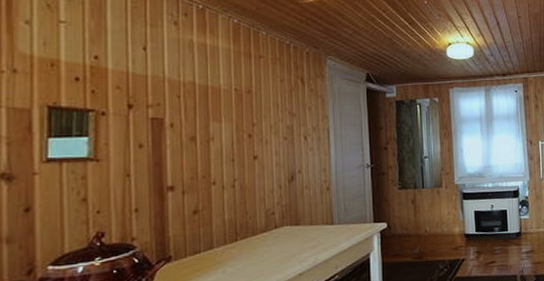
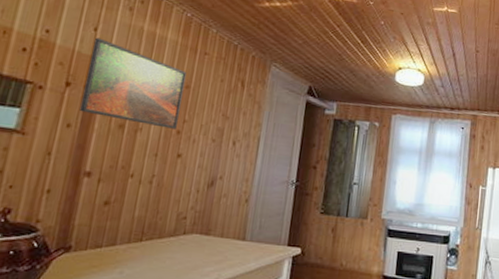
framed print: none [145,56,248,134] -> present [79,37,187,129]

